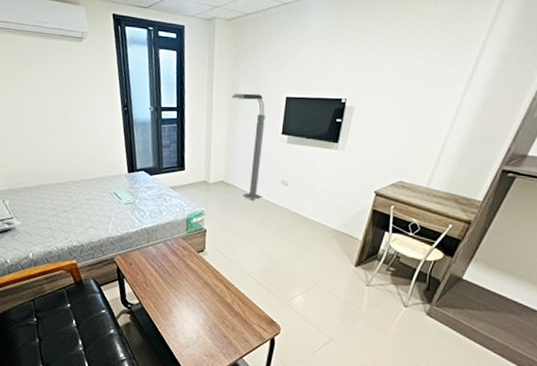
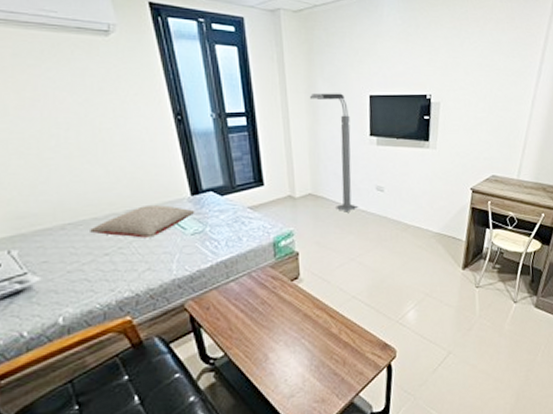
pillow: none [55,177,130,203] -> present [90,205,195,238]

